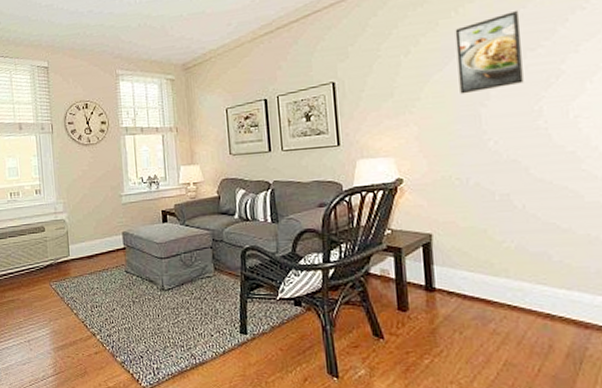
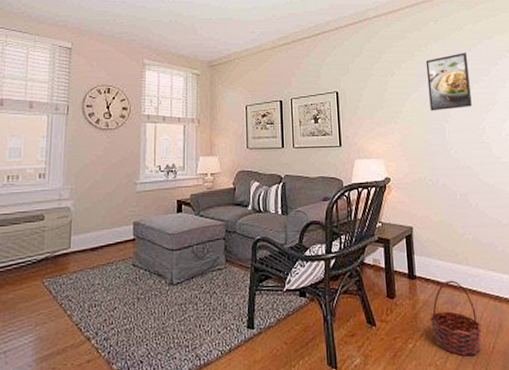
basket: none [452,294,524,376] -> present [429,280,482,356]

